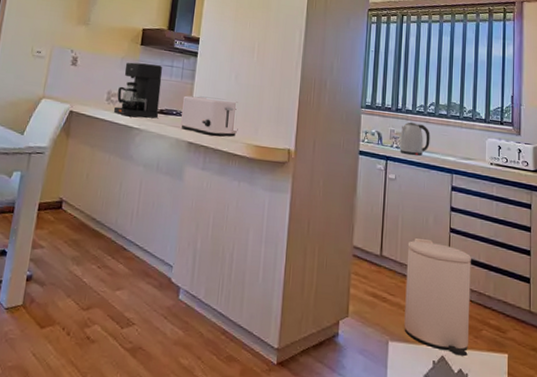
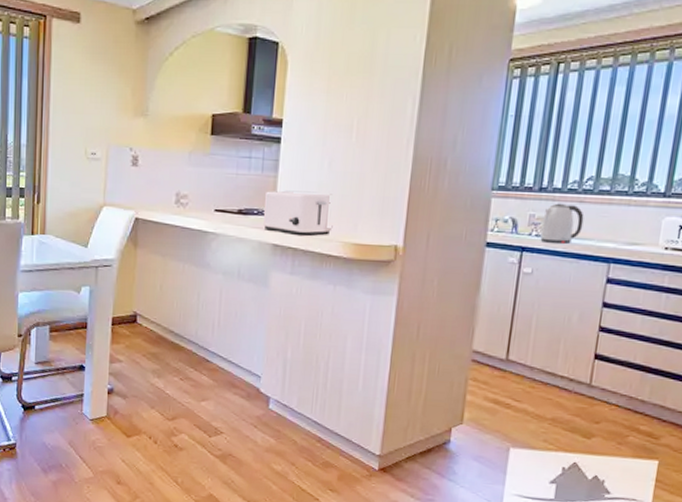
coffee maker: present [113,62,162,119] -> none [184,156,239,221]
pedal bin: present [404,238,471,357] -> none [530,340,624,464]

